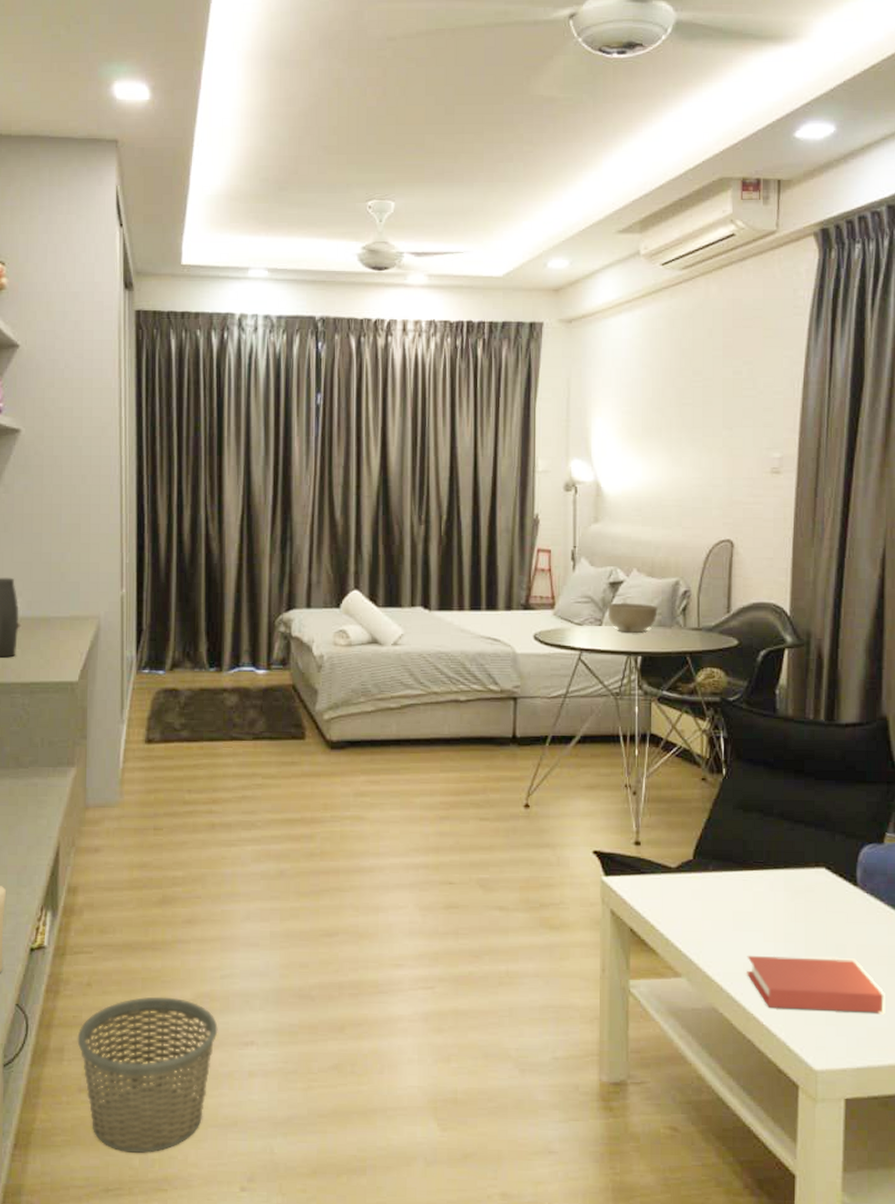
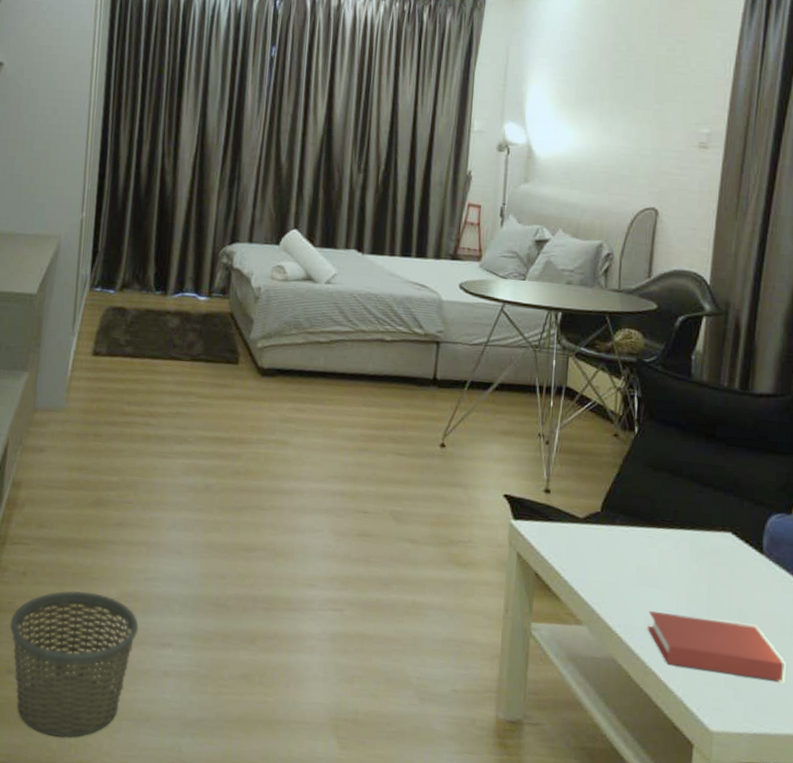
bowl: present [607,602,658,634] -> none [531,259,581,291]

